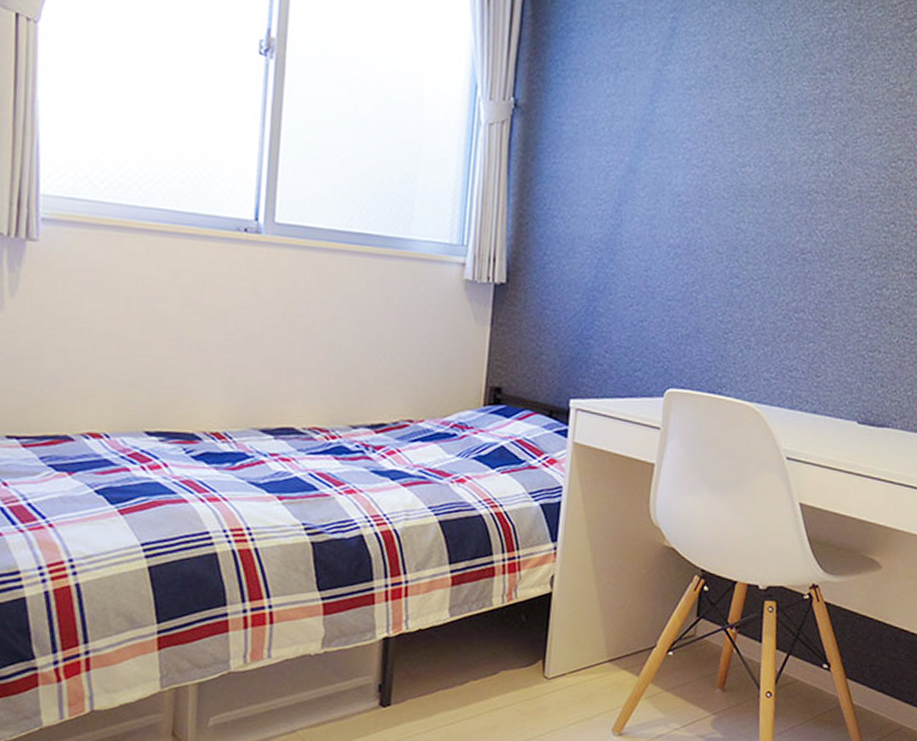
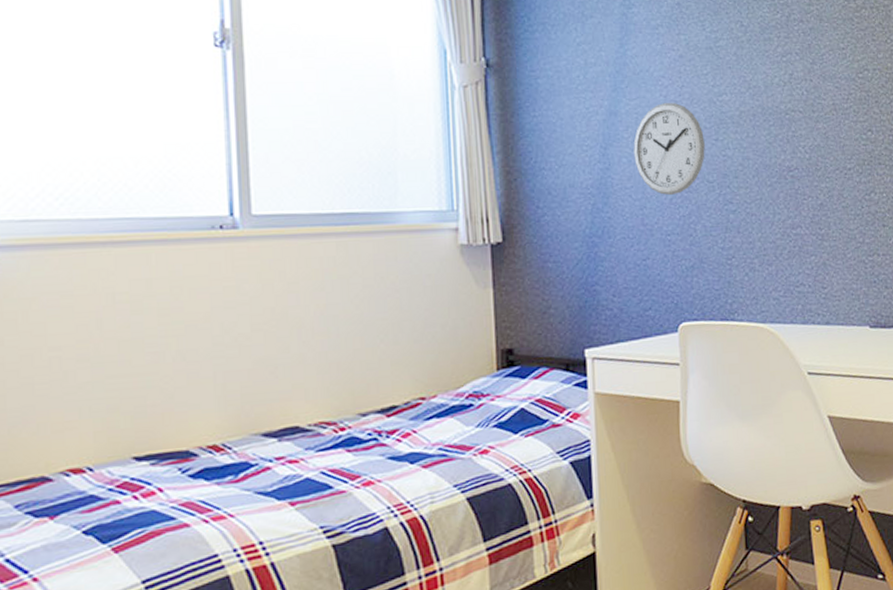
wall clock: none [646,166,721,262] -> present [633,102,705,196]

